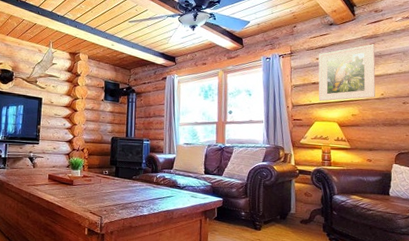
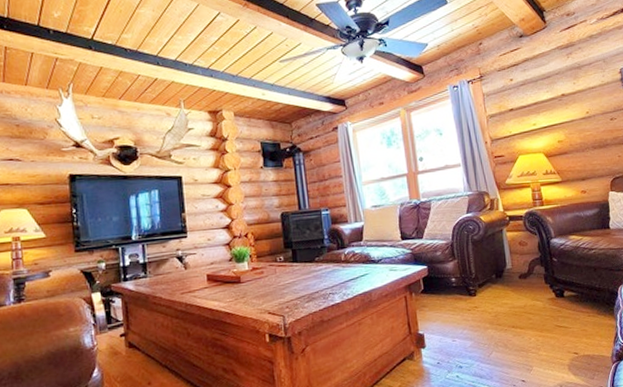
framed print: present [318,44,376,102] -> none [511,54,580,131]

